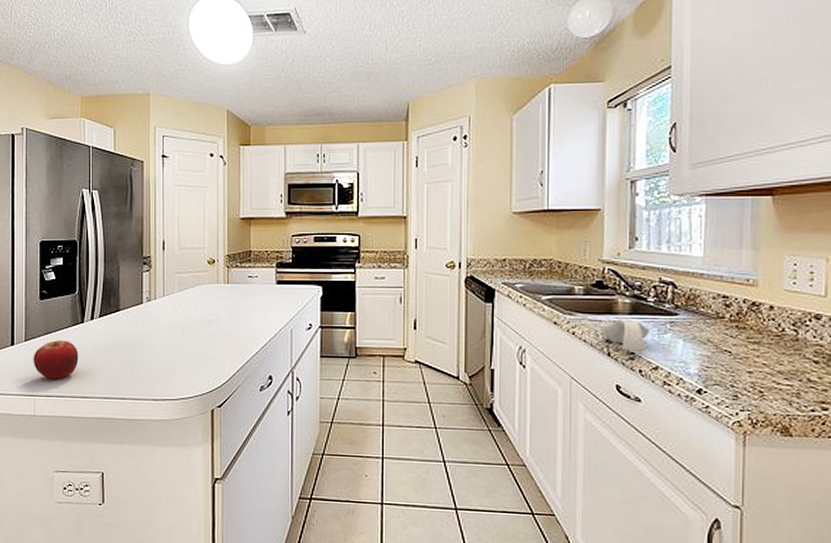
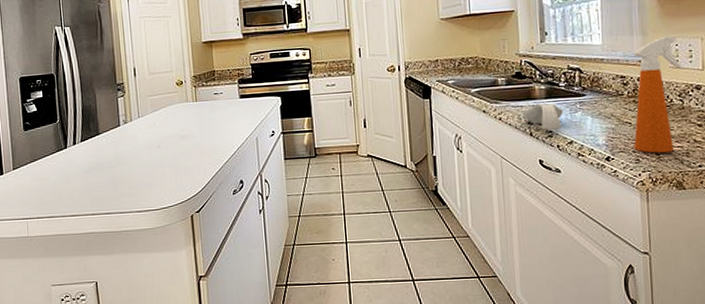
fruit: present [33,340,79,379] -> none [22,166,65,202]
spray bottle: none [733,253,801,390] -> present [633,36,684,153]

